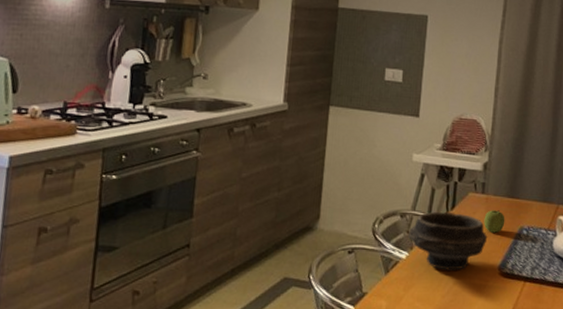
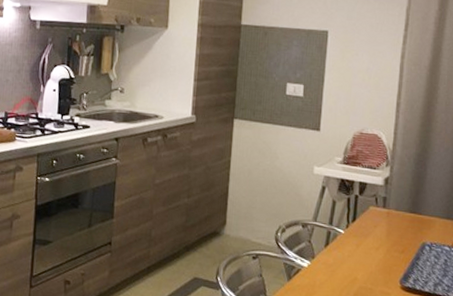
bowl: present [408,212,488,270] -> none [310,224,389,282]
fruit: present [484,210,505,233] -> none [385,224,407,247]

